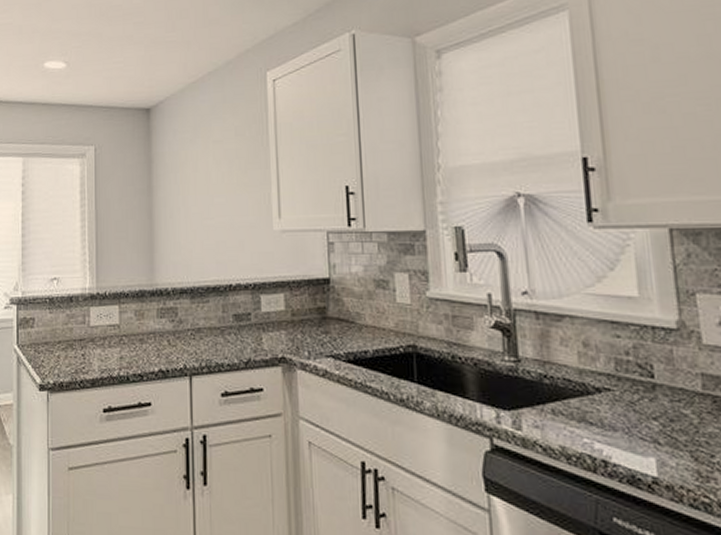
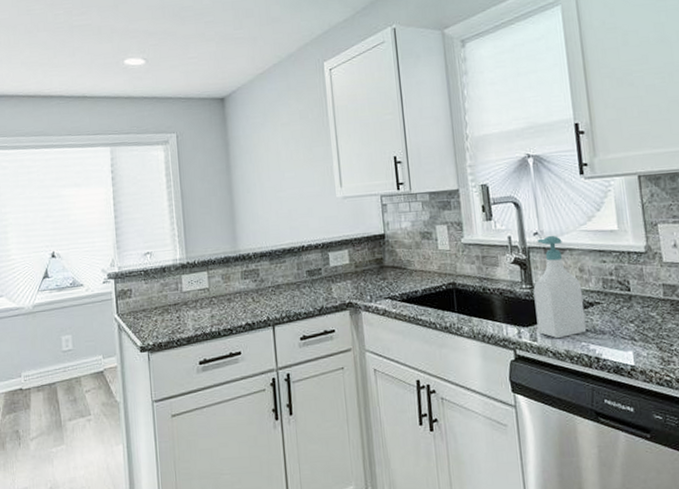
soap bottle: none [518,296,591,430] -> present [533,235,587,339]

